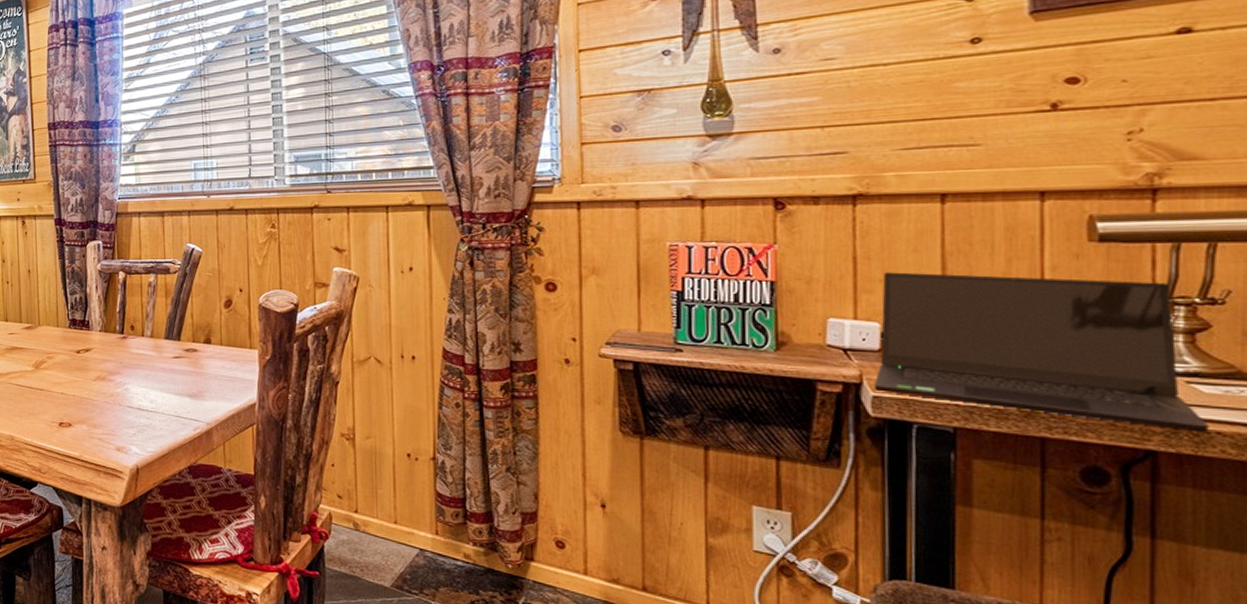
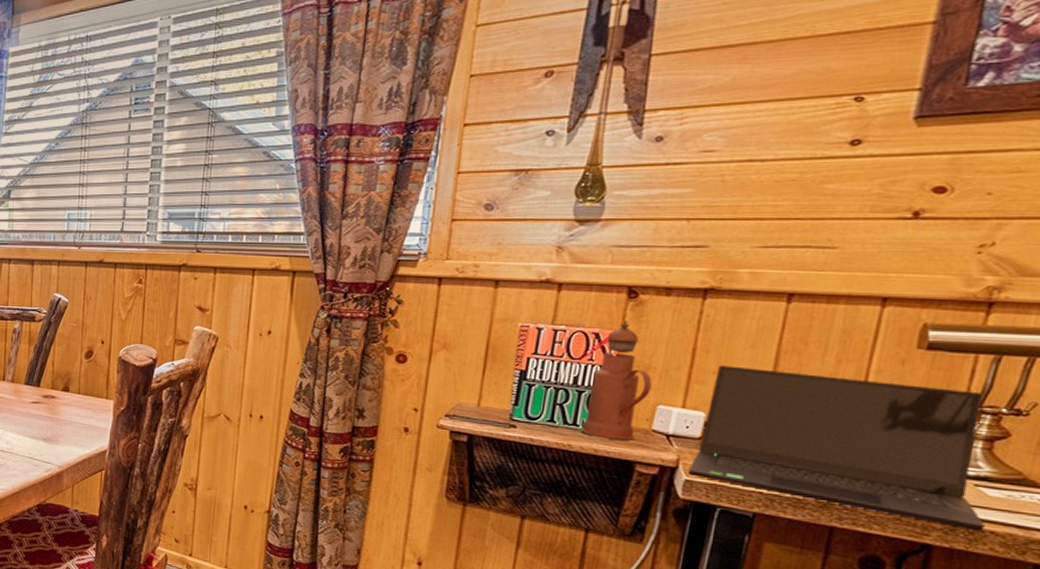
coffeepot: none [750,232,817,357] -> present [579,320,652,441]

